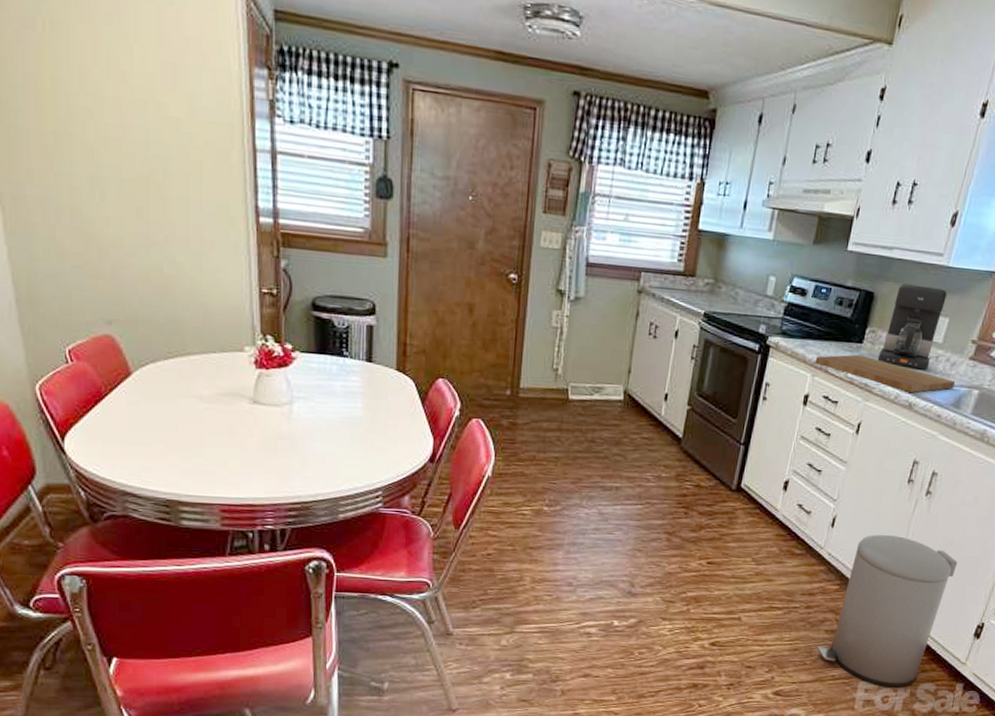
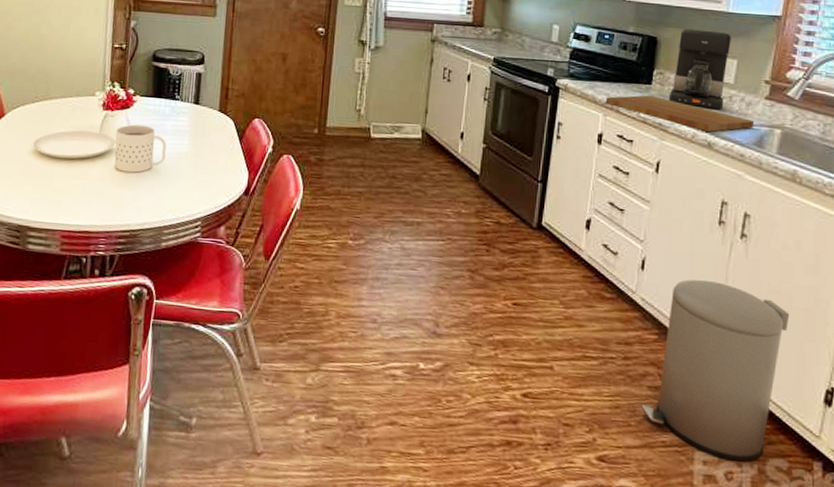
plate: none [172,392,275,426] -> present [32,130,116,160]
mug: none [274,385,336,440] -> present [114,124,166,173]

